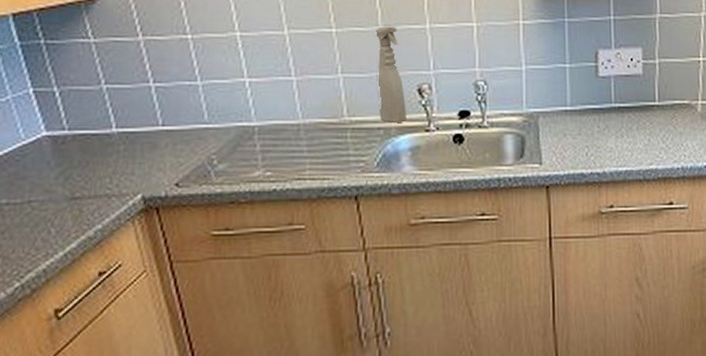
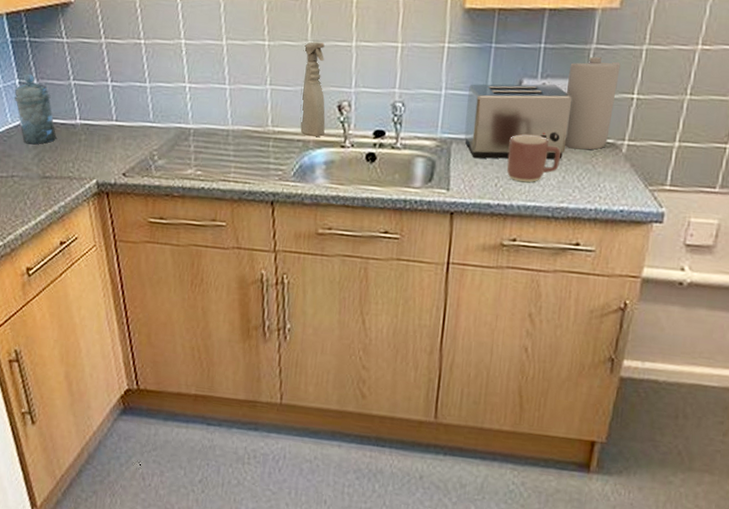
canister: none [27,79,87,162] -> present [13,73,57,145]
toaster: none [547,53,647,130] -> present [464,83,573,160]
mug: none [593,102,643,149] -> present [506,134,561,183]
paper towel holder: none [639,25,685,112] -> present [565,56,621,150]

